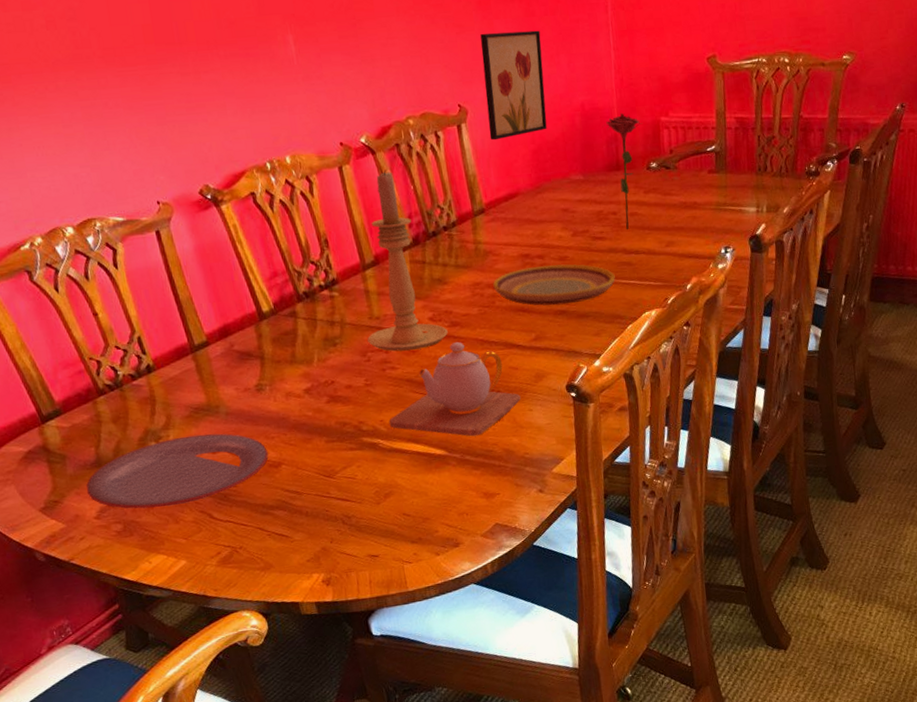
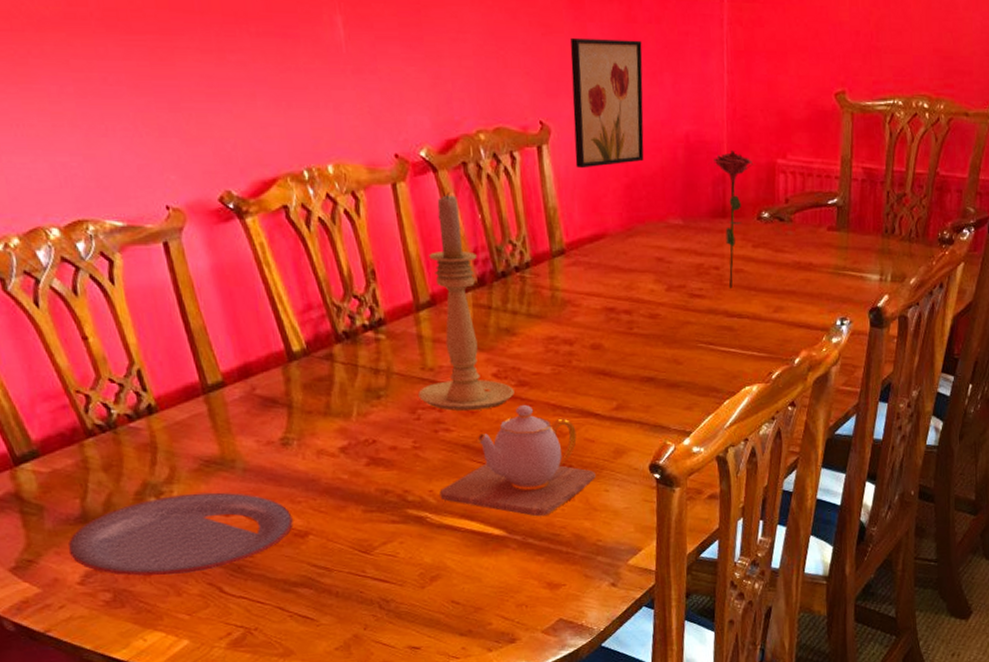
plate: present [493,264,615,306] -> none [570,322,713,371]

